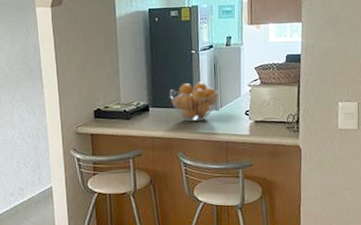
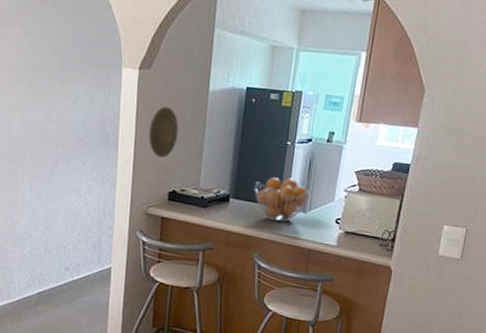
decorative plate: none [67,36,95,82] -> present [148,106,179,159]

